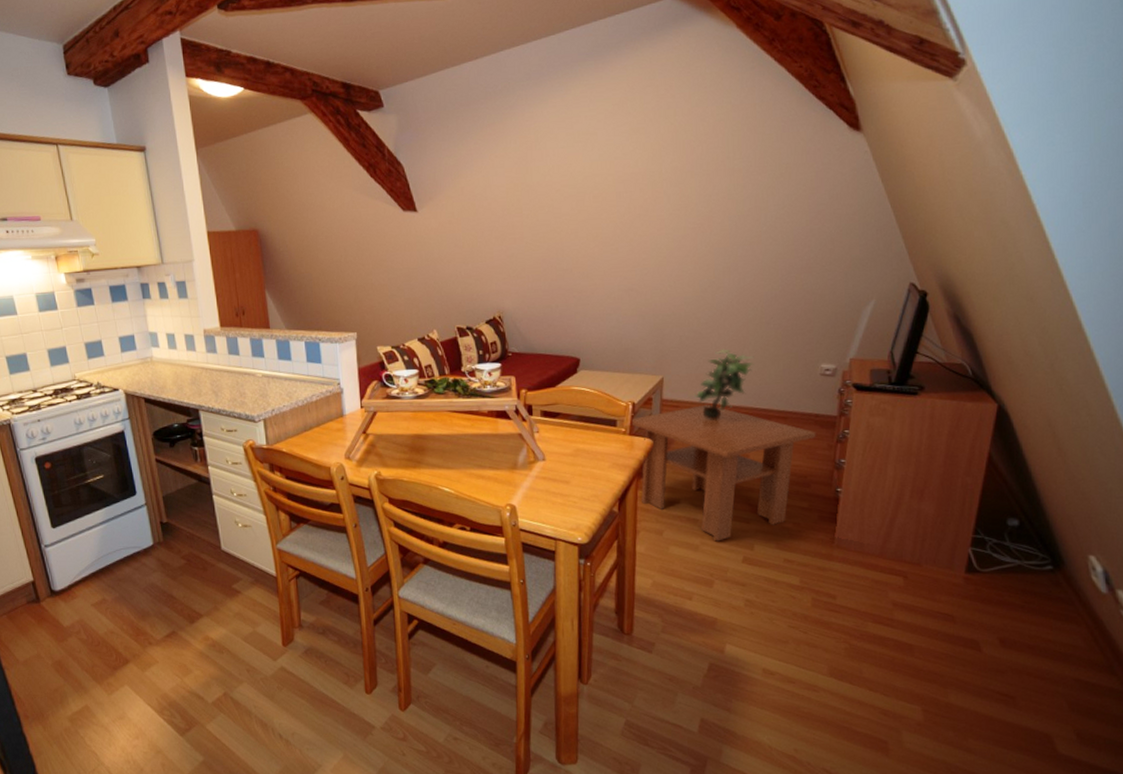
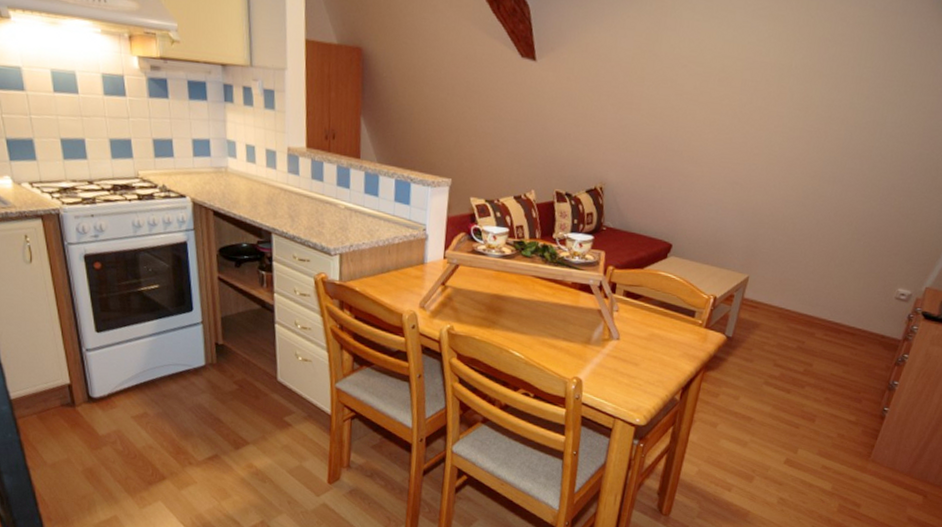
coffee table: present [630,404,816,542] -> none [703,309,879,441]
potted plant: present [695,349,754,420] -> none [774,258,839,326]

